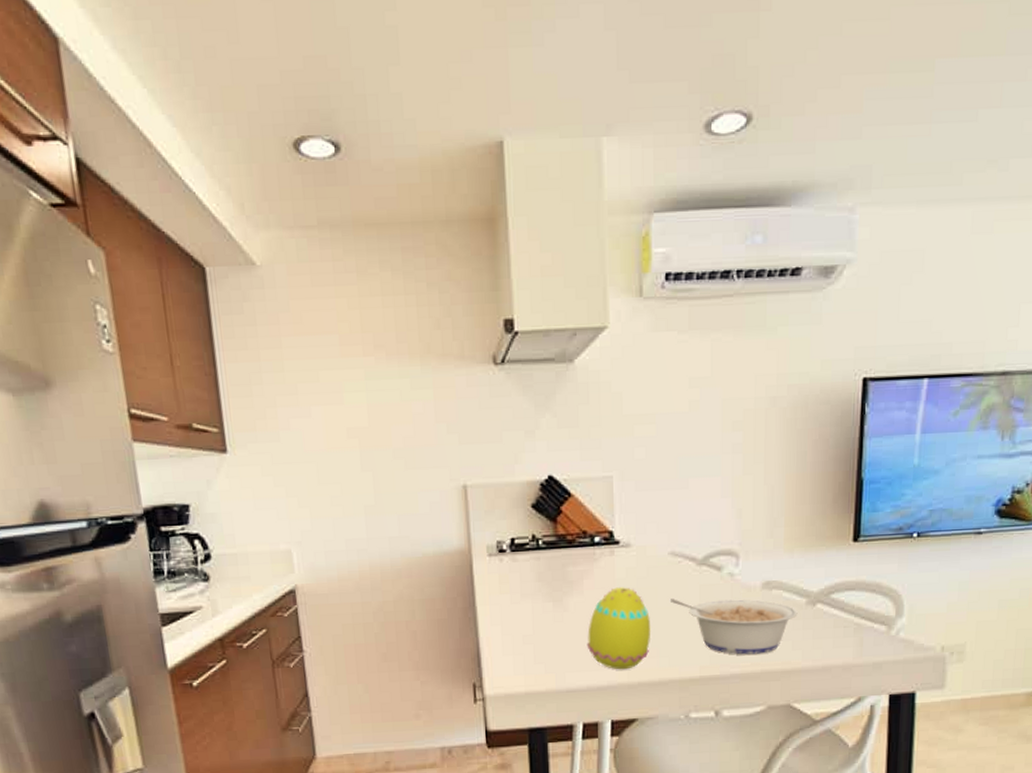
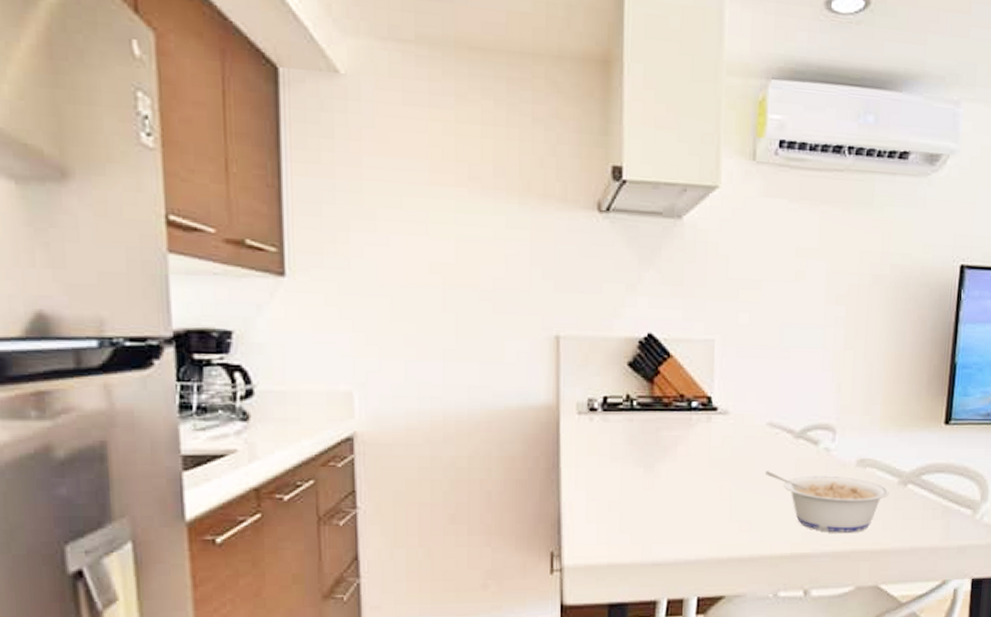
egg: present [587,587,651,670] -> none [676,456,745,544]

